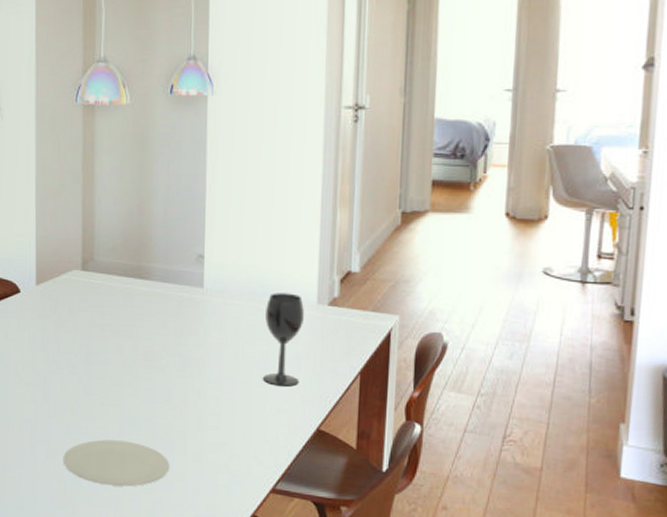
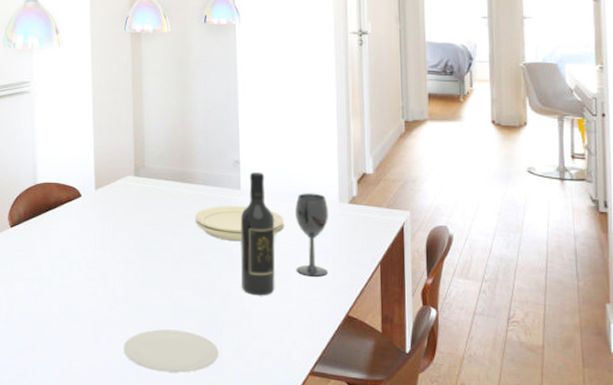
plate: none [148,305,253,346] -> present [194,206,285,242]
wine bottle: none [199,267,241,405] -> present [240,171,275,295]

